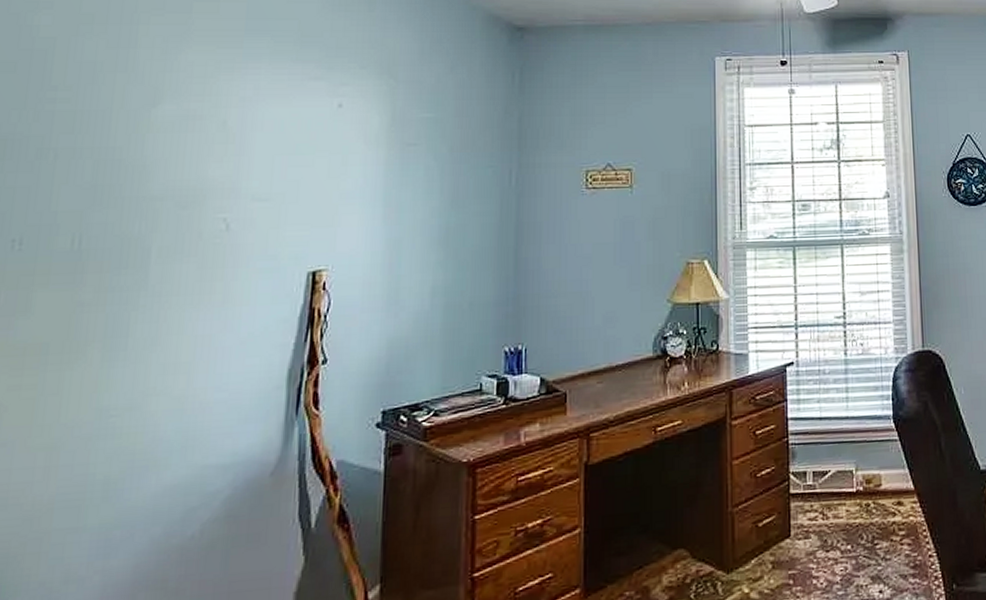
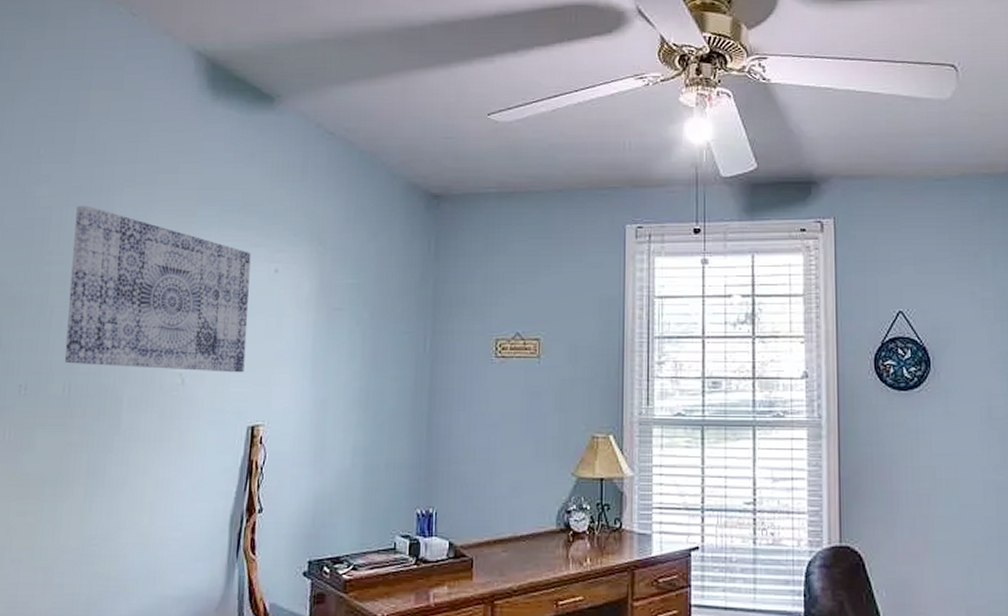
wall art: none [73,35,310,215] -> present [64,205,251,373]

